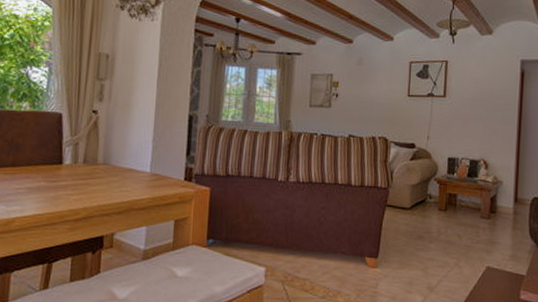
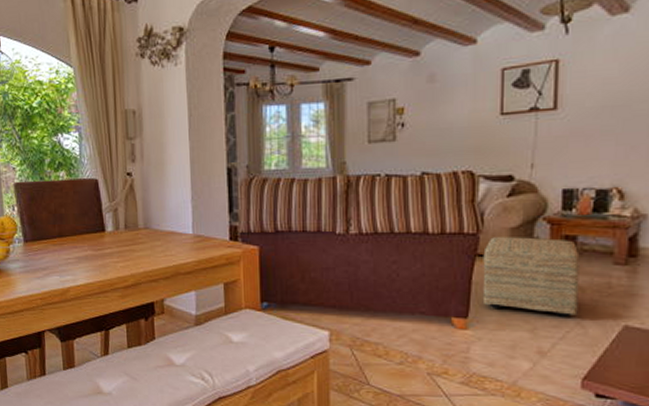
ottoman: none [389,192,459,259] -> present [482,237,580,317]

